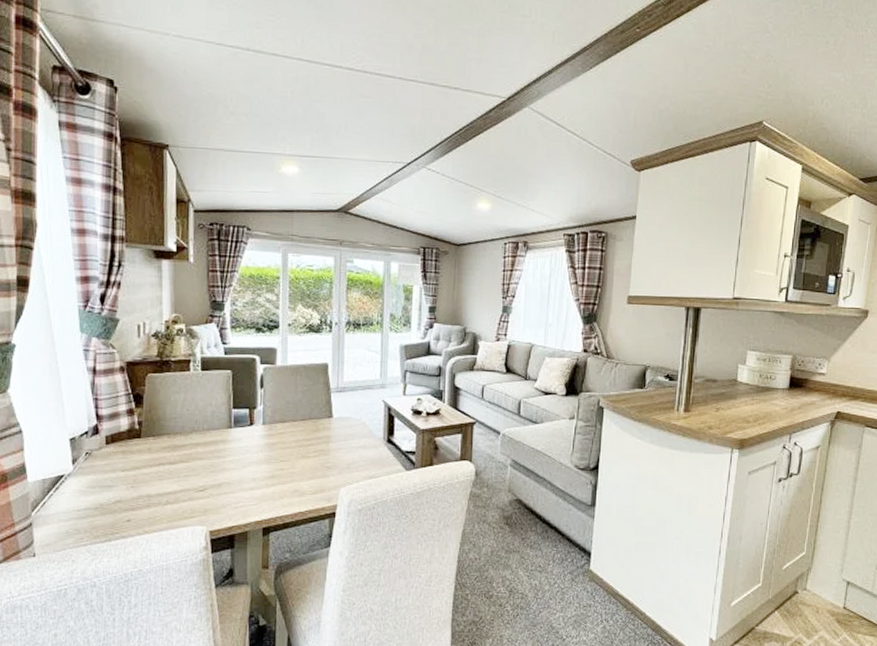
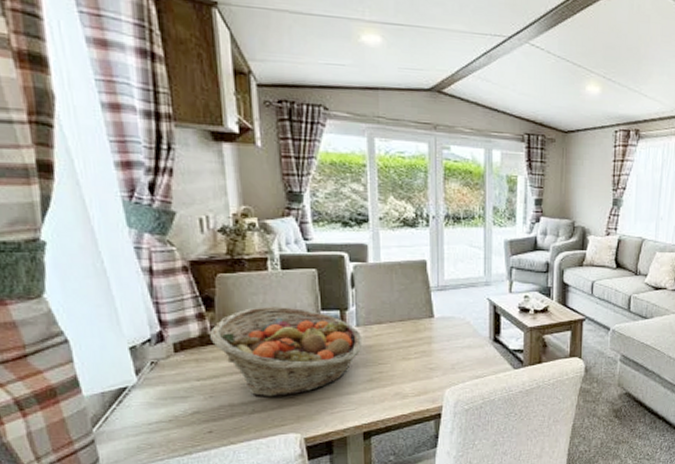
fruit basket: none [137,404,267,490] -> present [210,307,363,397]

